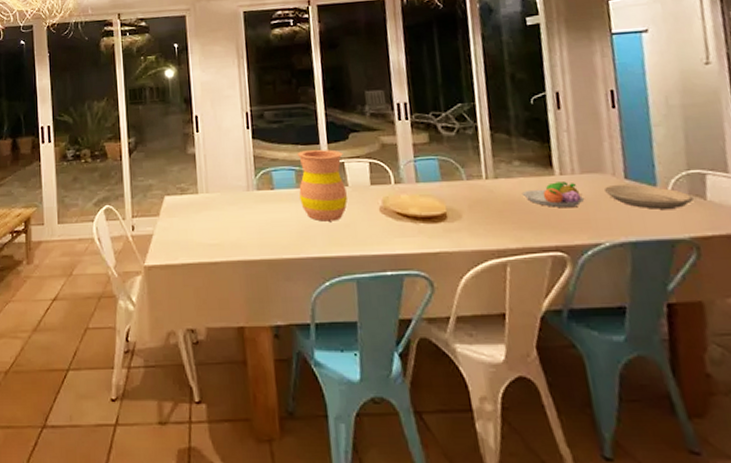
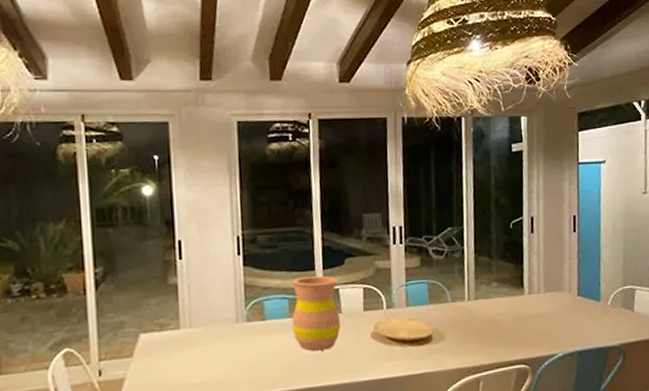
fruit bowl: present [521,181,585,208] -> none [496,300,546,325]
plate: present [603,184,694,209] -> none [561,300,625,322]

